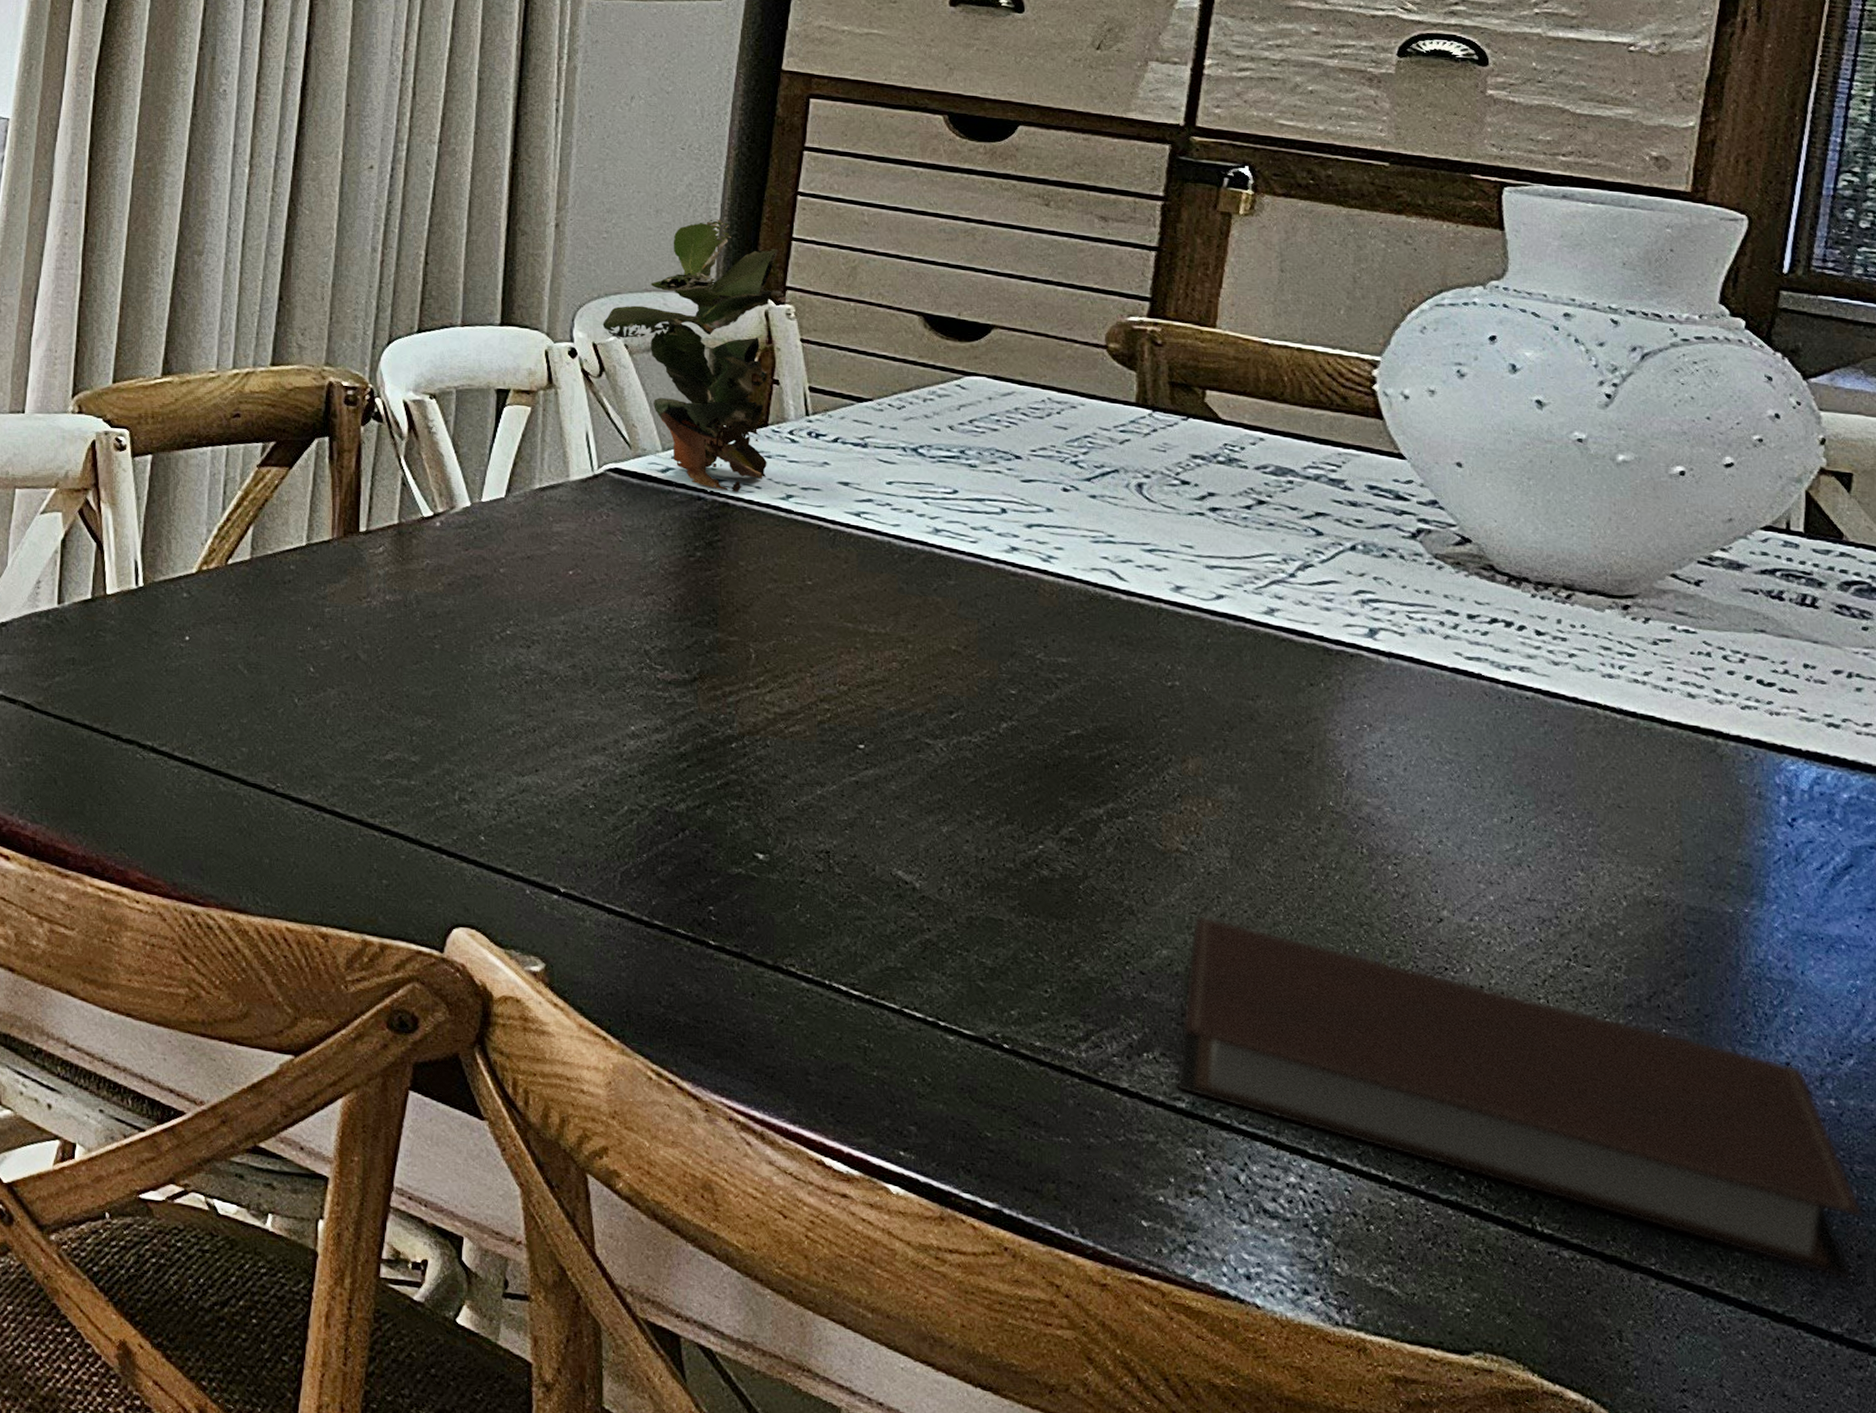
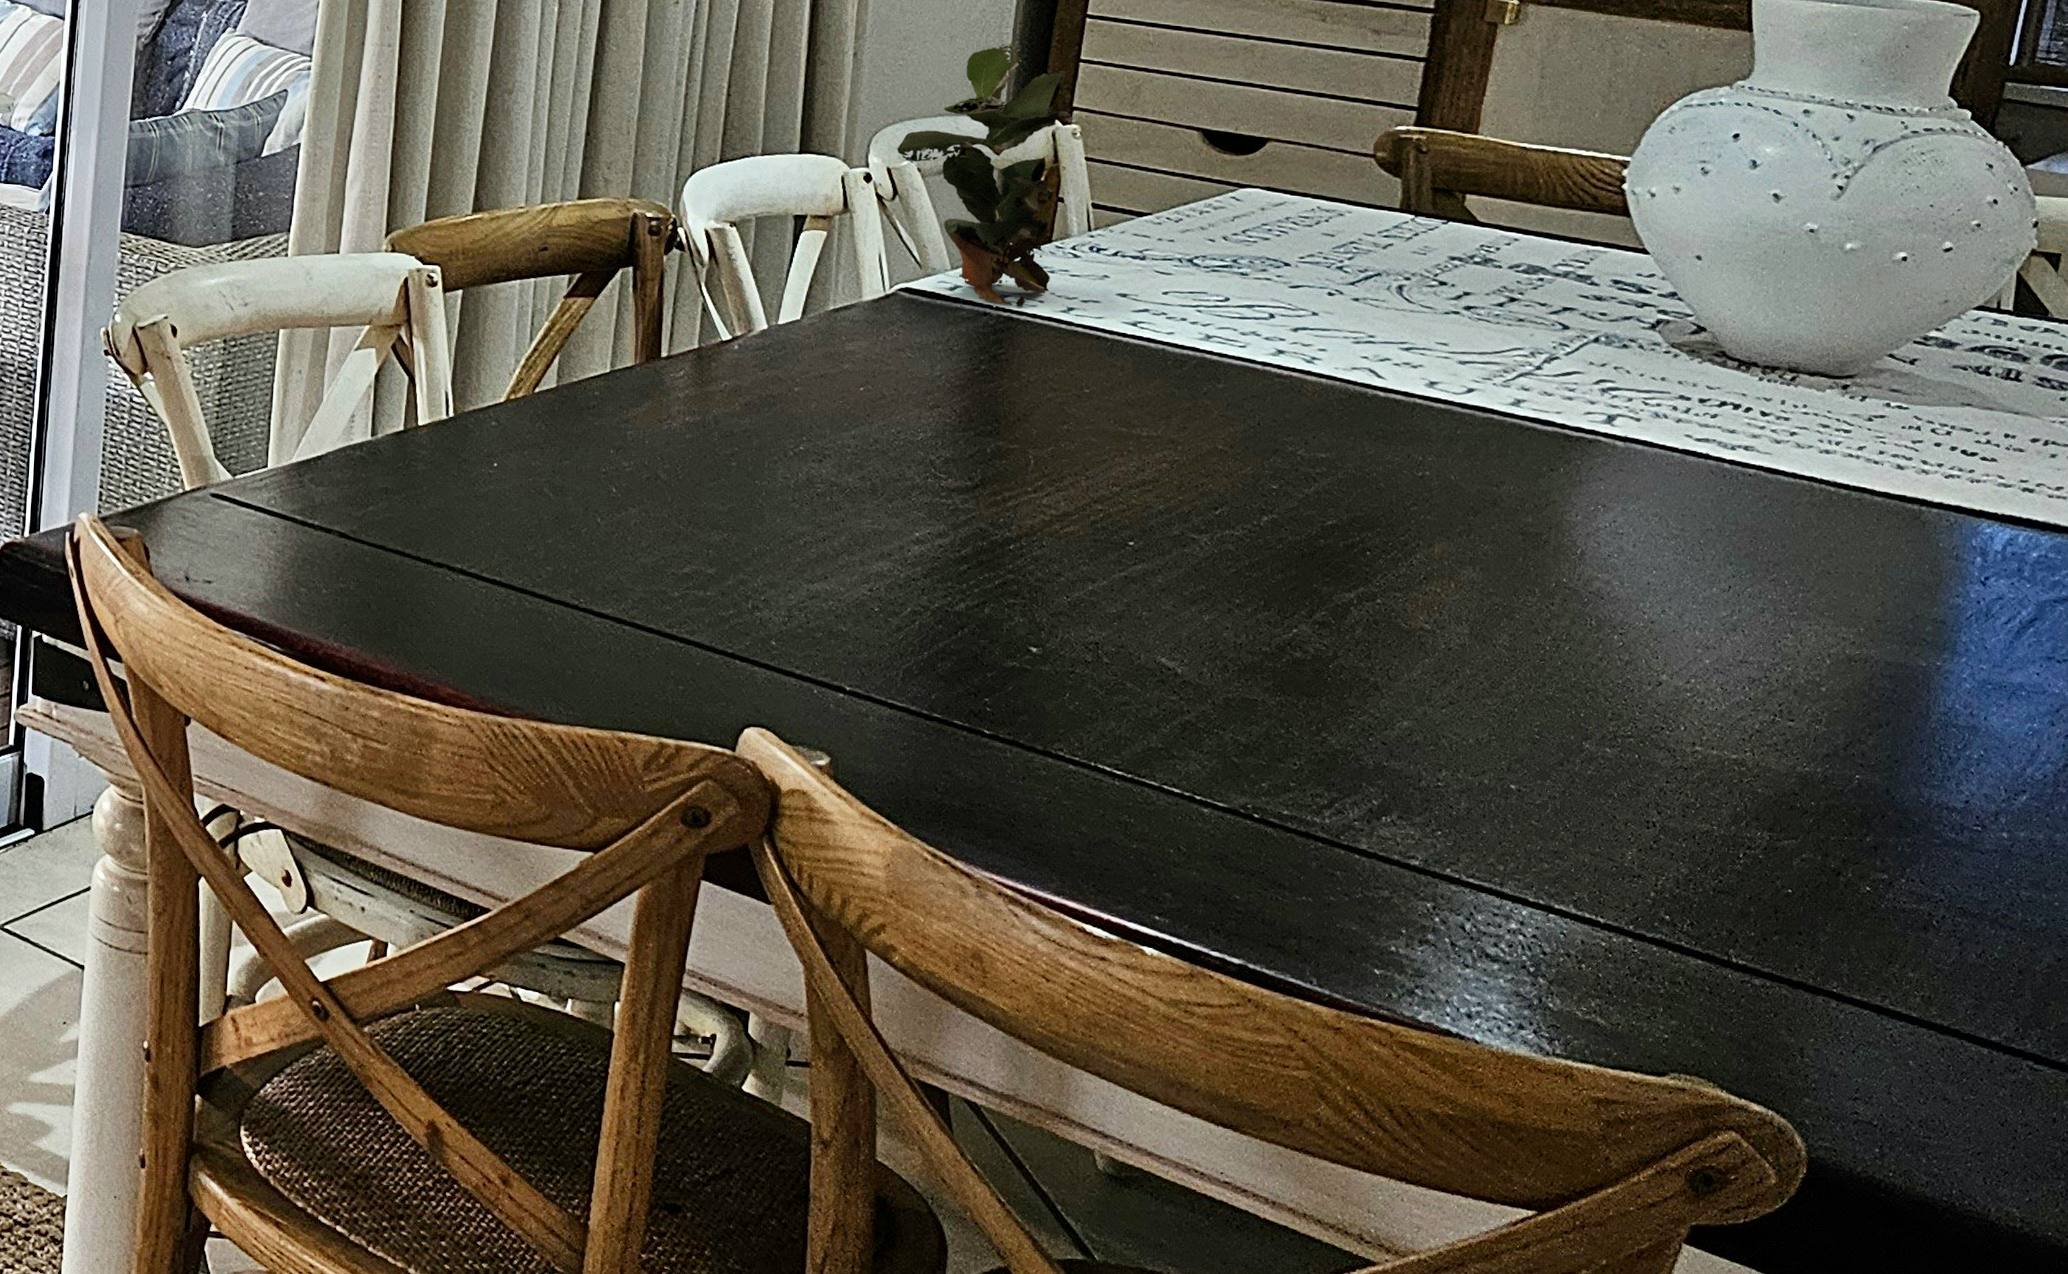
notebook: present [1175,914,1864,1281] -> none [1410,687,2027,995]

